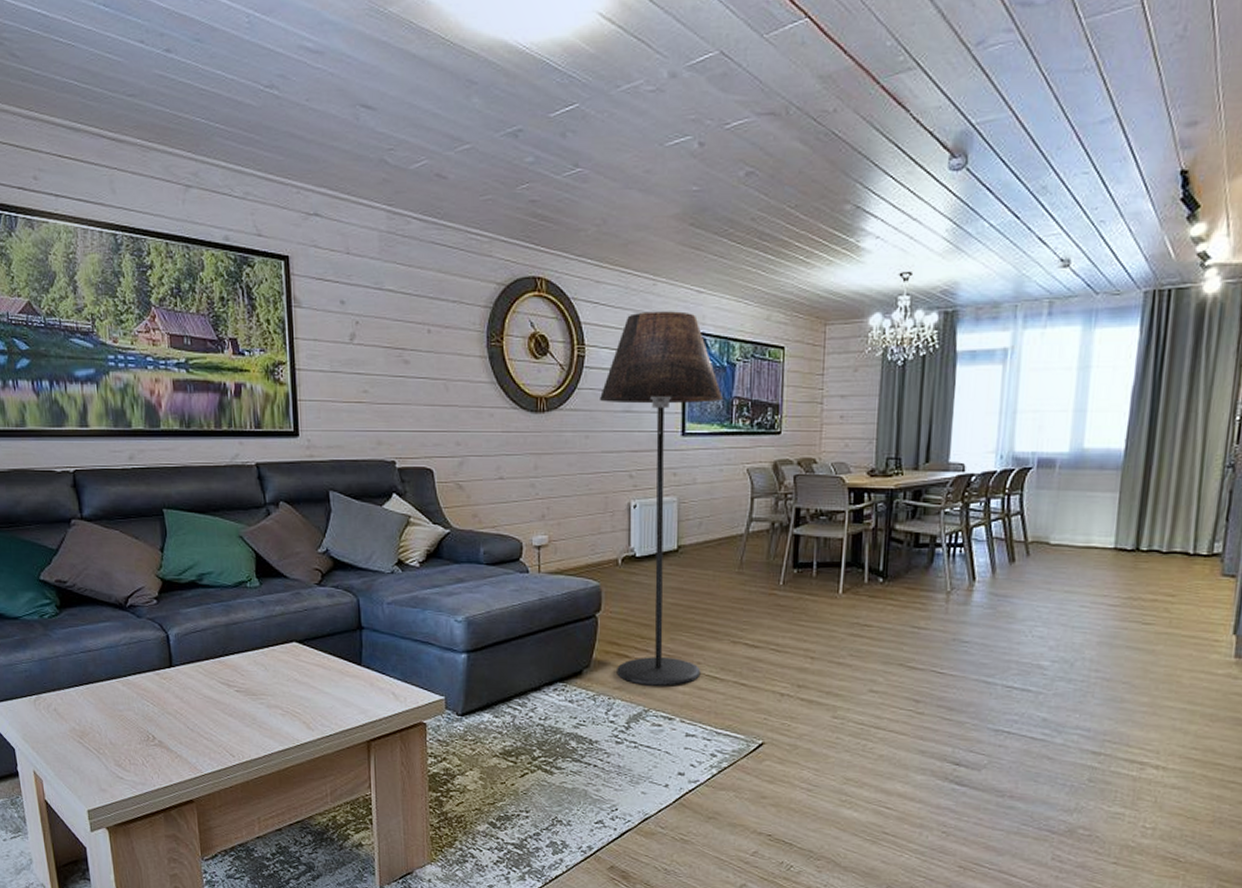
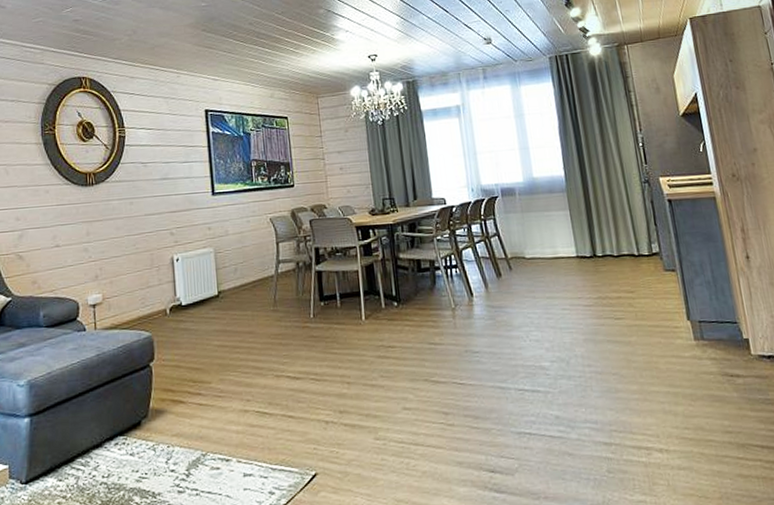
floor lamp: present [600,311,723,686] -> none [140,95,251,429]

